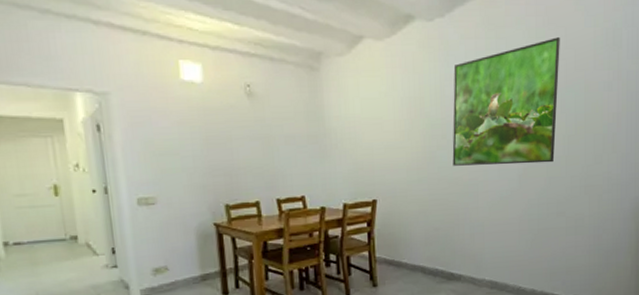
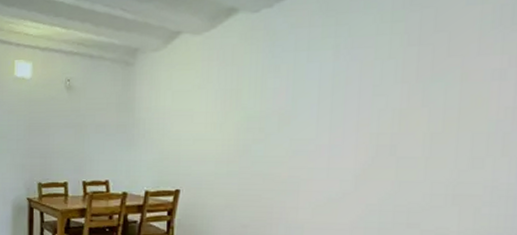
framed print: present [452,37,560,166] -> none [269,19,427,164]

